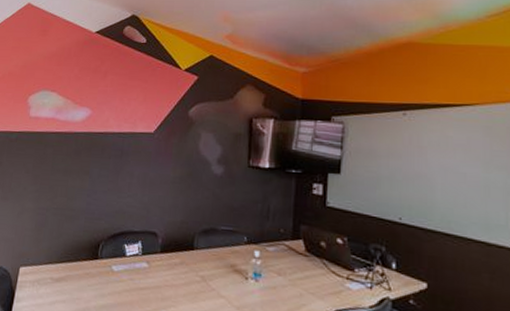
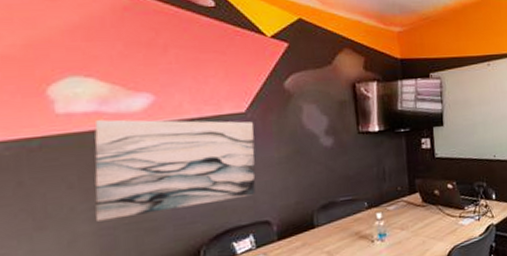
wall art: none [37,125,159,207] -> present [94,119,256,222]

